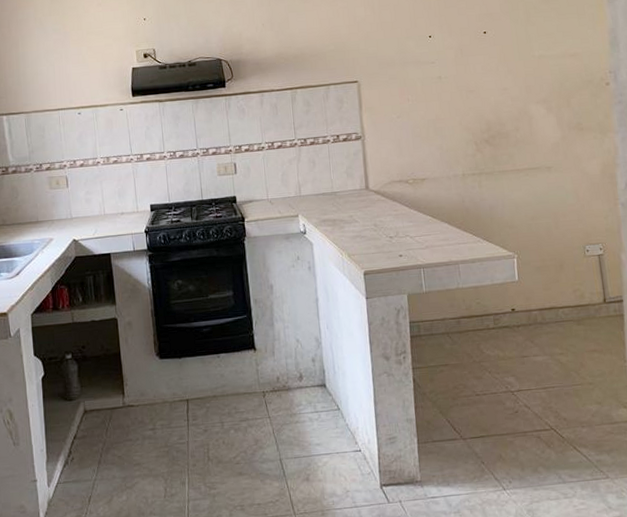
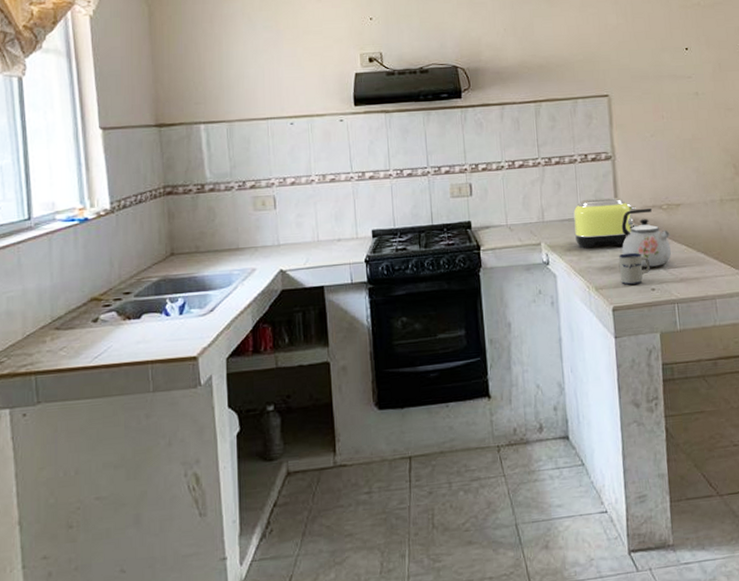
toaster: none [327,173,386,220] -> present [573,197,638,249]
mug: none [369,222,398,252] -> present [619,252,651,286]
kettle: none [371,183,417,236] -> present [621,208,671,268]

